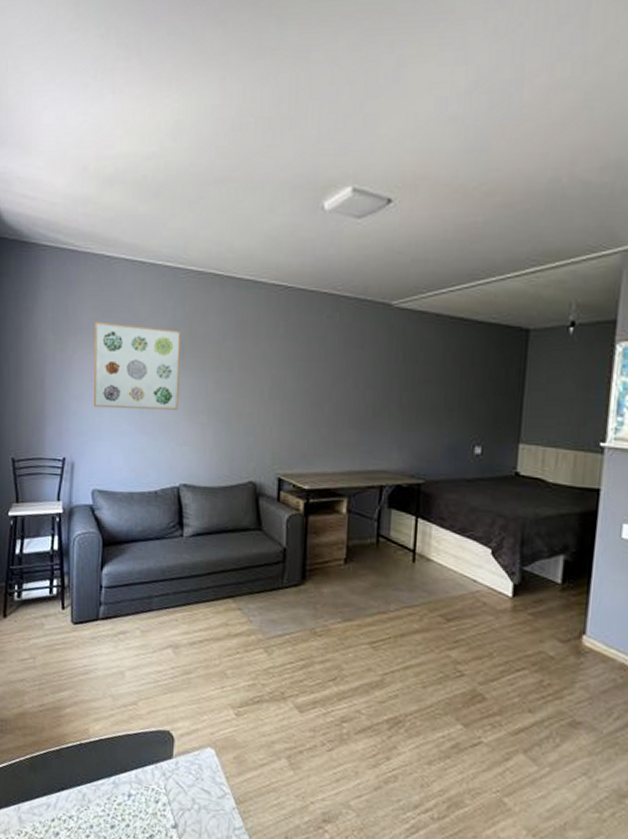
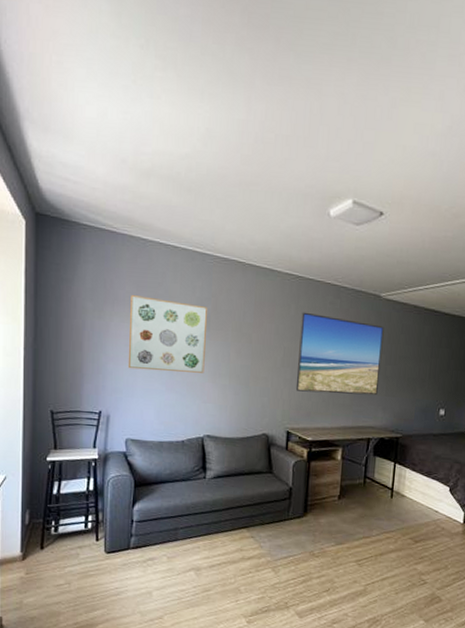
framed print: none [287,330,397,431] -> present [295,312,384,395]

